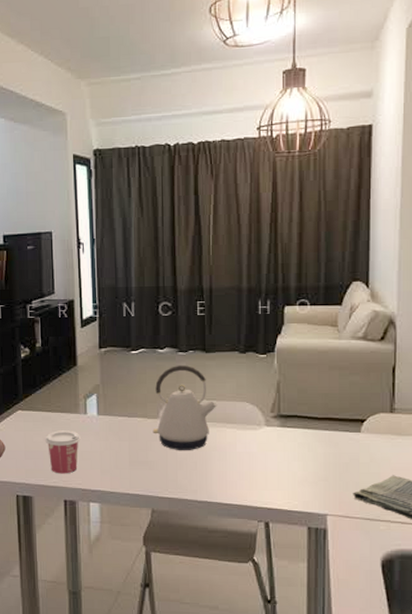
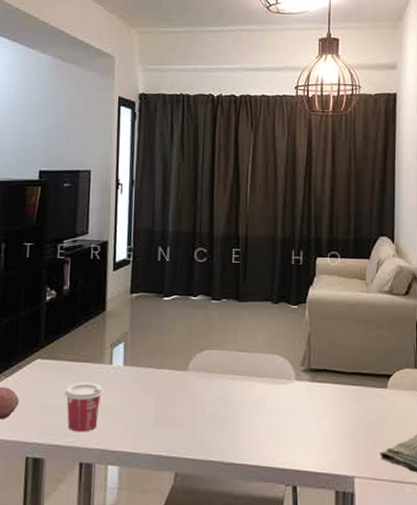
kettle: present [152,365,217,451] -> none [181,314,249,407]

